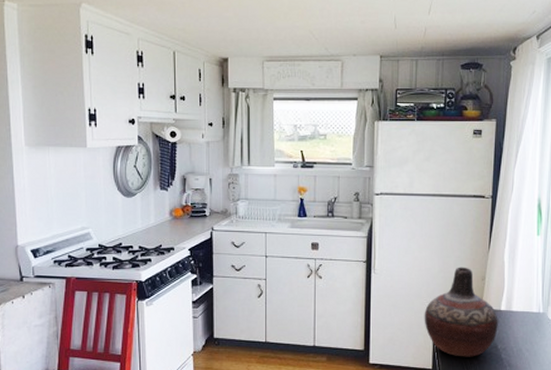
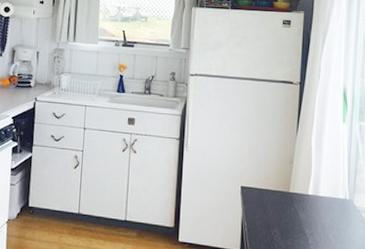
vase: present [424,267,498,357] -> none [233,149,306,241]

